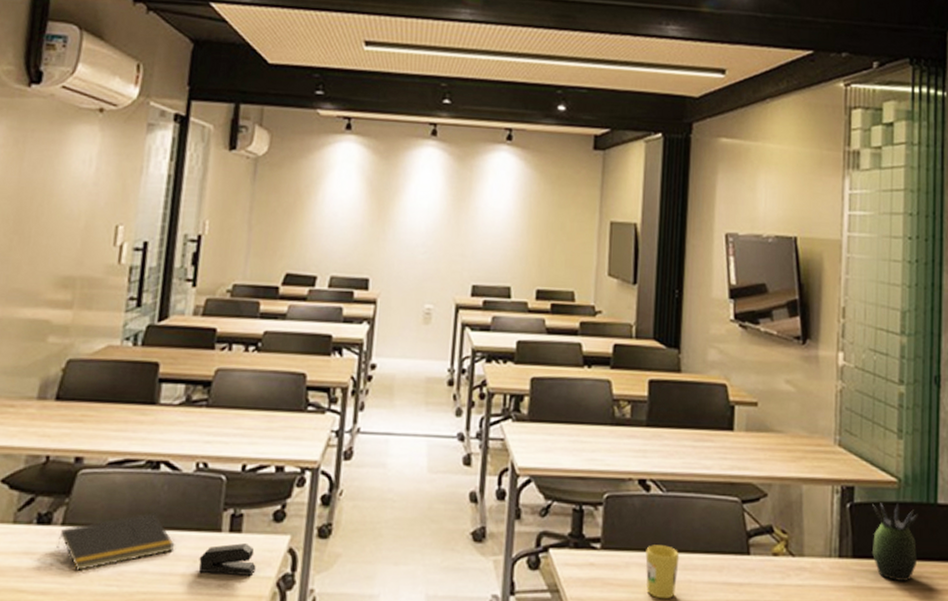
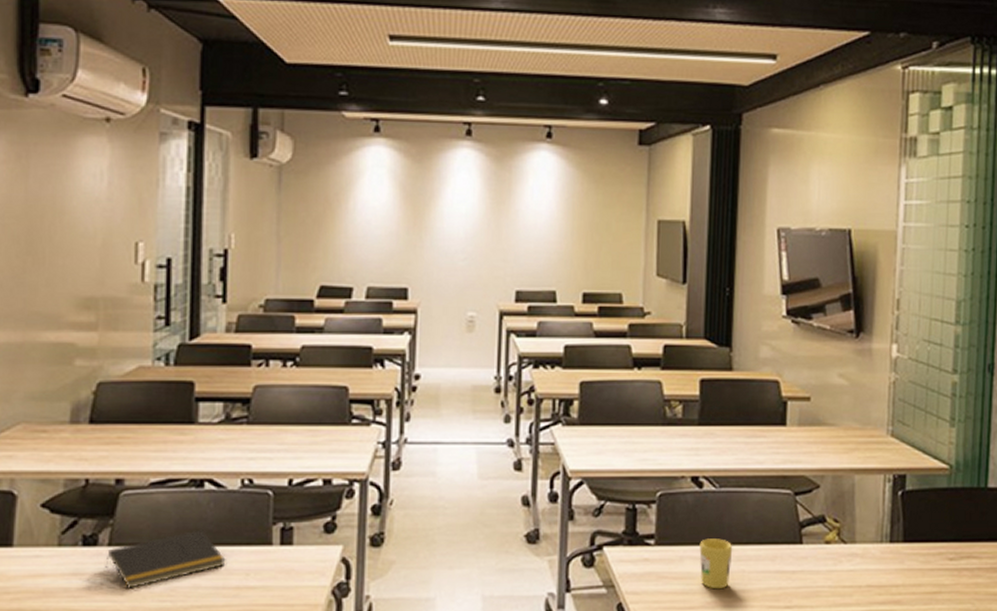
stapler: present [199,543,256,576] -> none [252,555,310,586]
succulent plant: present [872,502,919,582] -> none [923,489,969,563]

